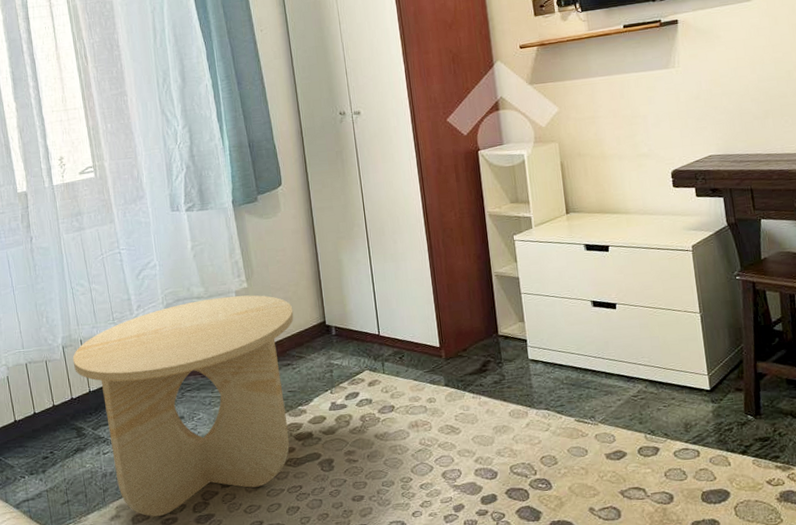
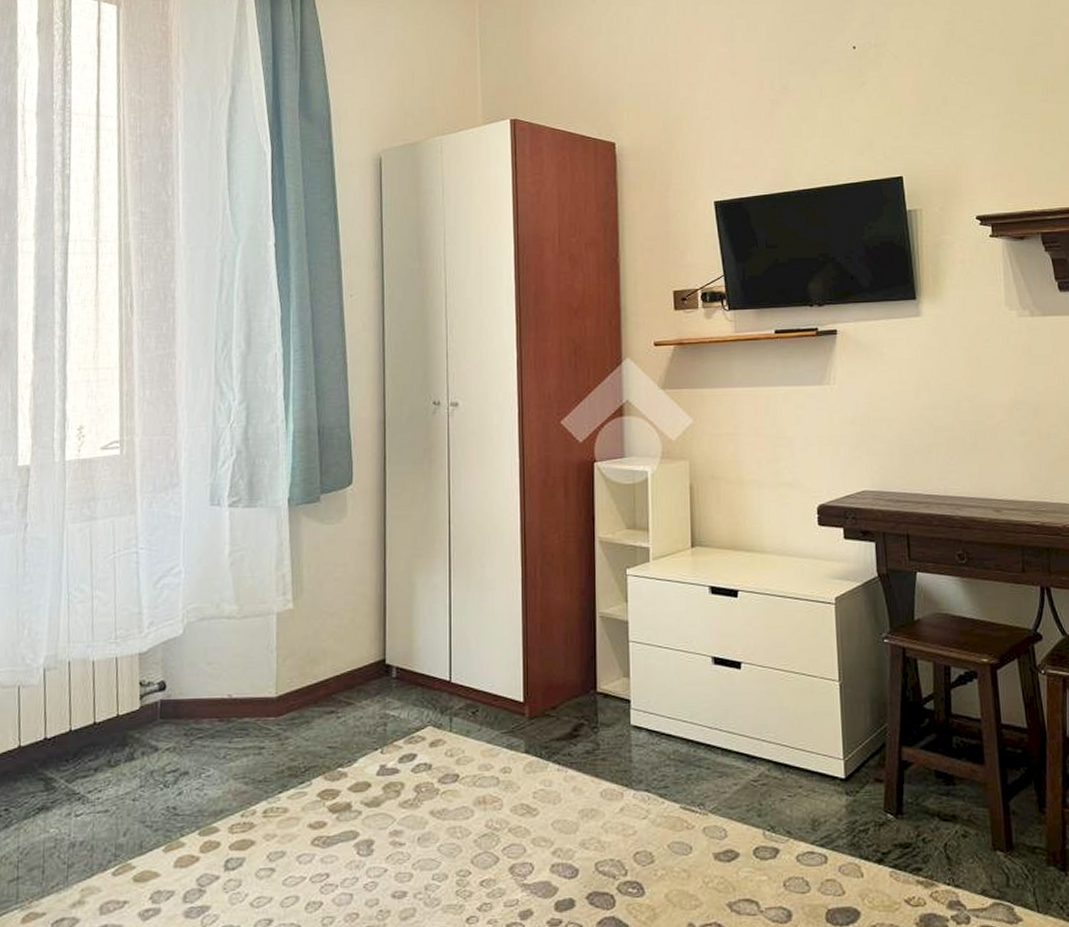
side table: present [72,295,294,517] -> none [54,618,347,905]

